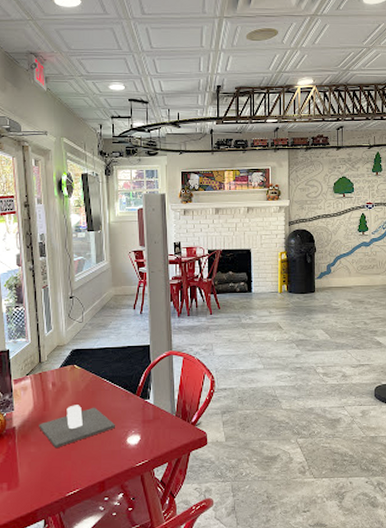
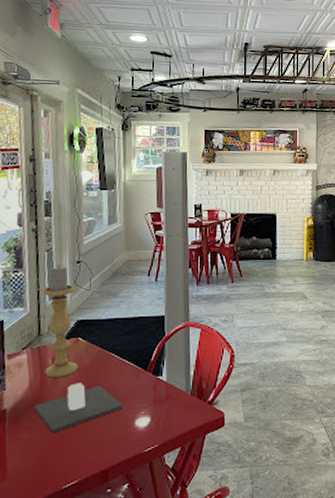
candle holder: none [42,300,75,400] -> present [43,264,79,378]

